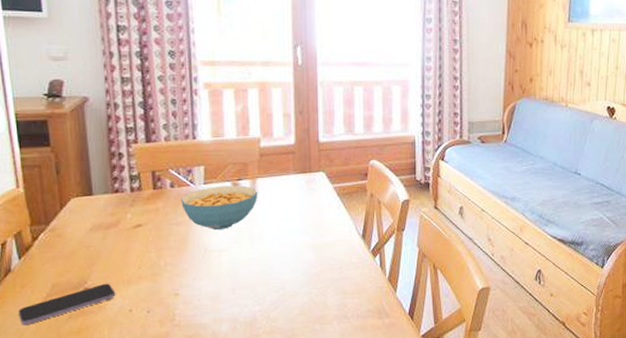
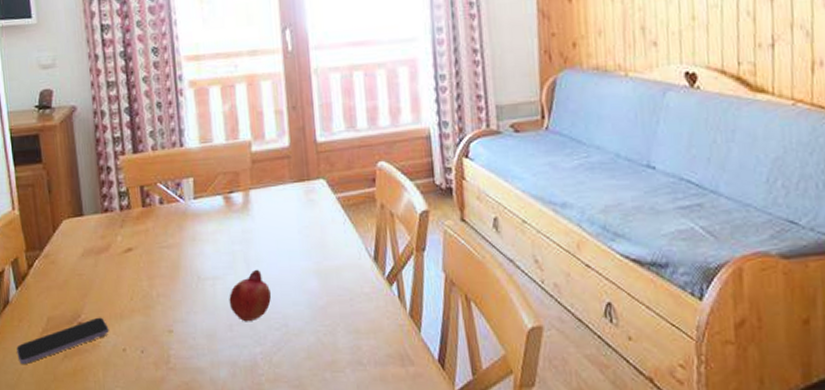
cereal bowl: present [181,185,258,229] -> none [171,199,252,253]
fruit: none [233,243,272,286] -> present [229,269,272,322]

